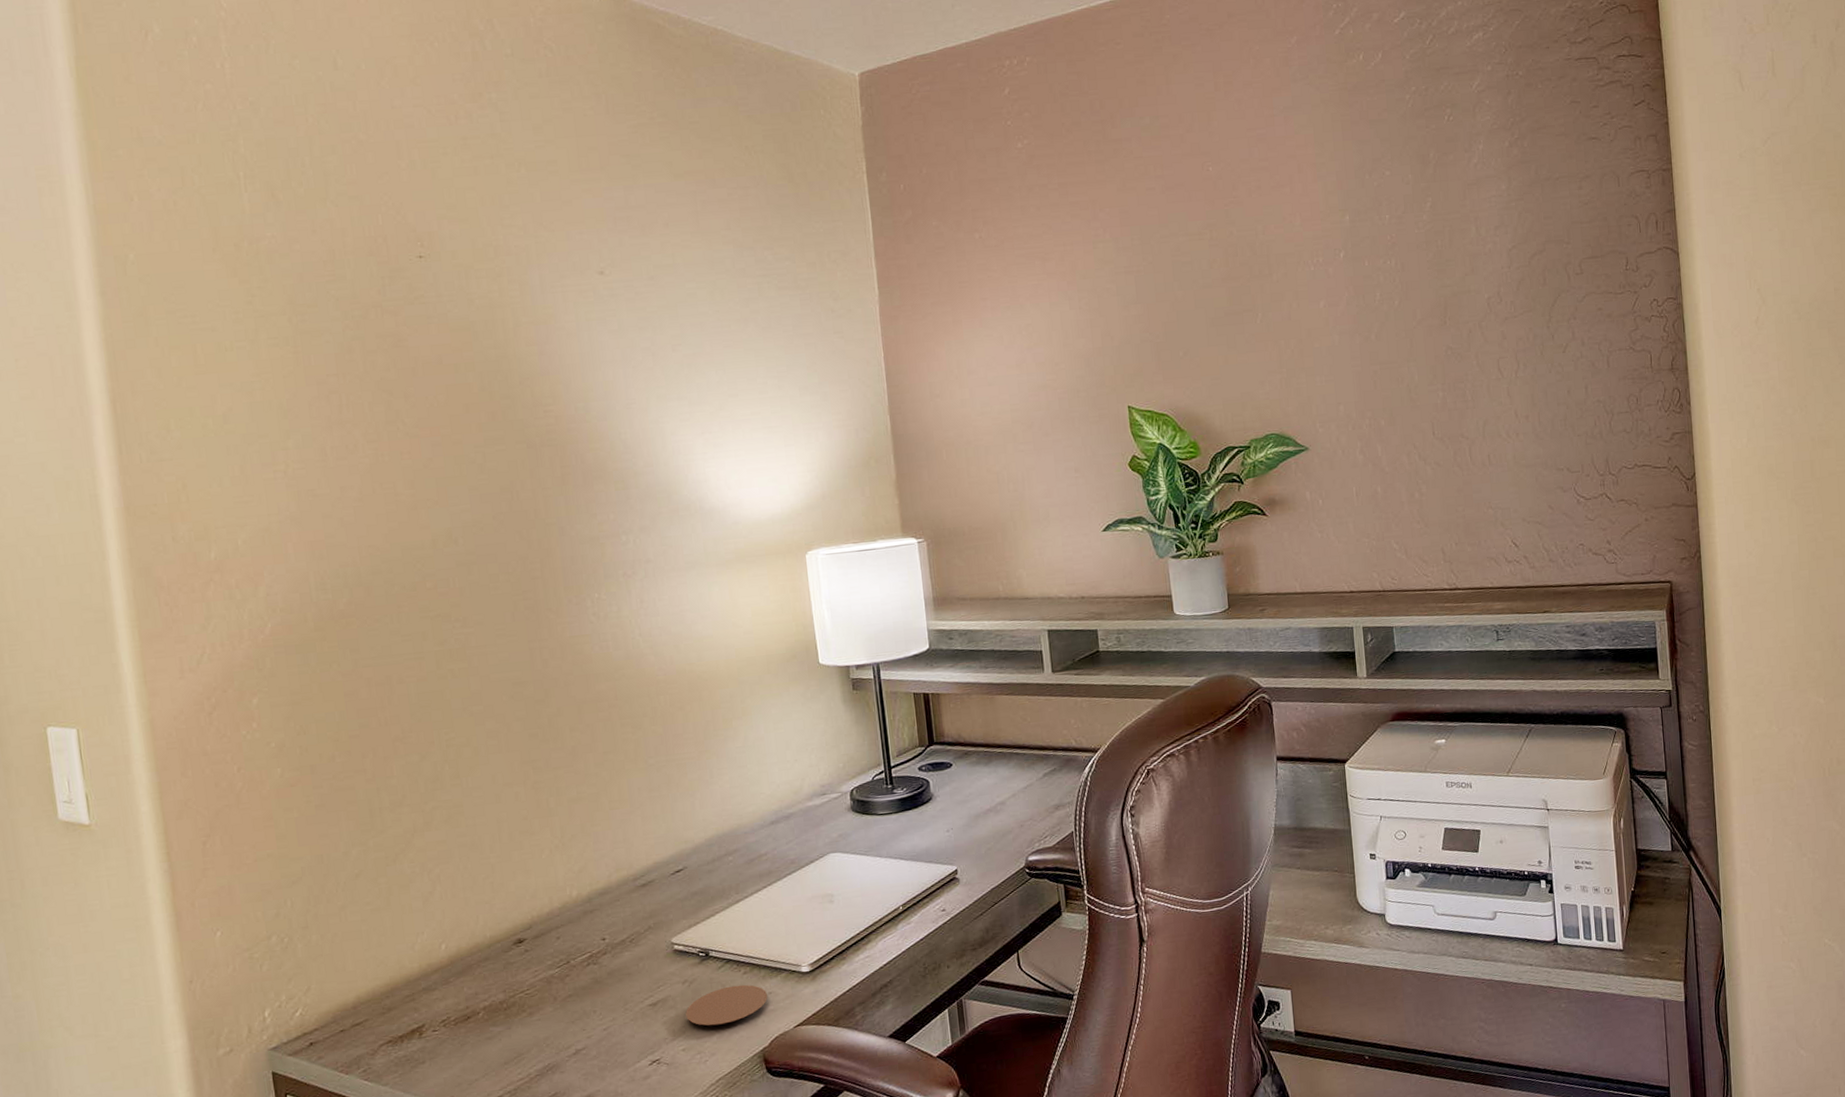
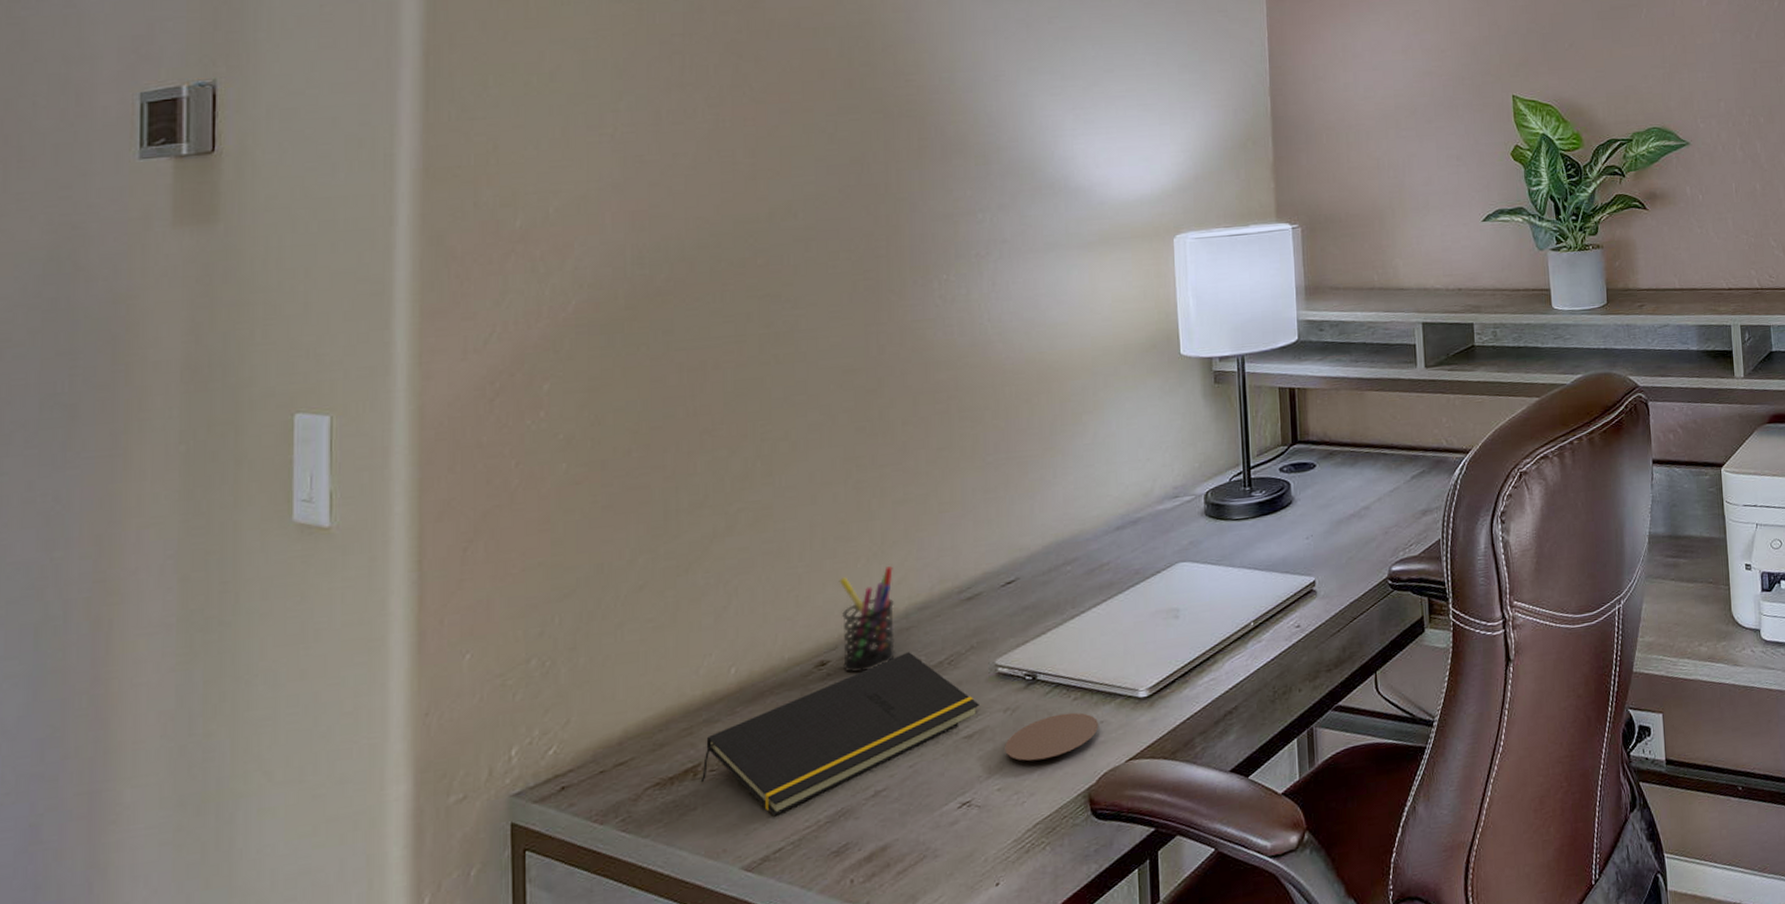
notepad: none [425,931,660,1070] -> present [700,652,979,817]
pen holder: none [527,857,582,949] -> present [839,566,895,672]

